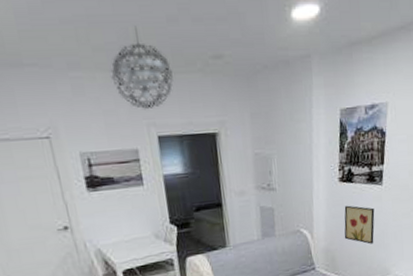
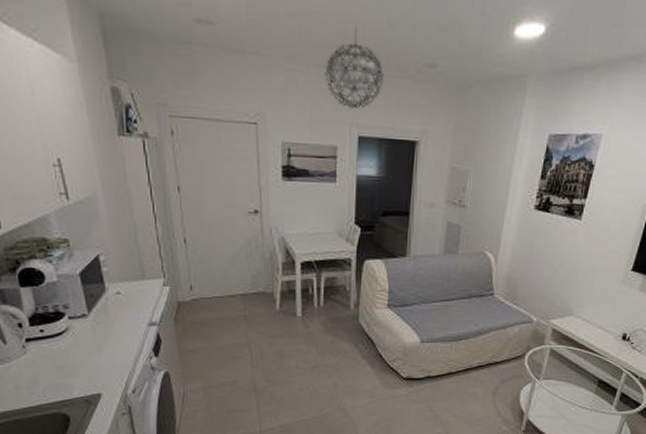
wall art: present [344,205,375,244] -> none [530,235,568,280]

